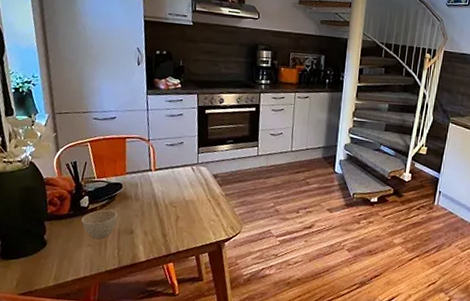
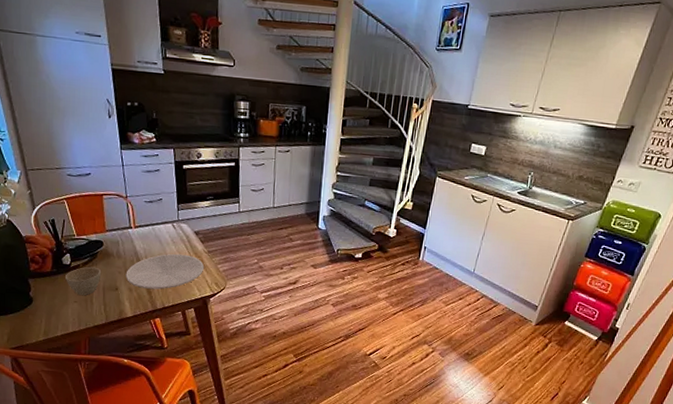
plate: none [142,196,220,233] -> present [125,253,204,290]

